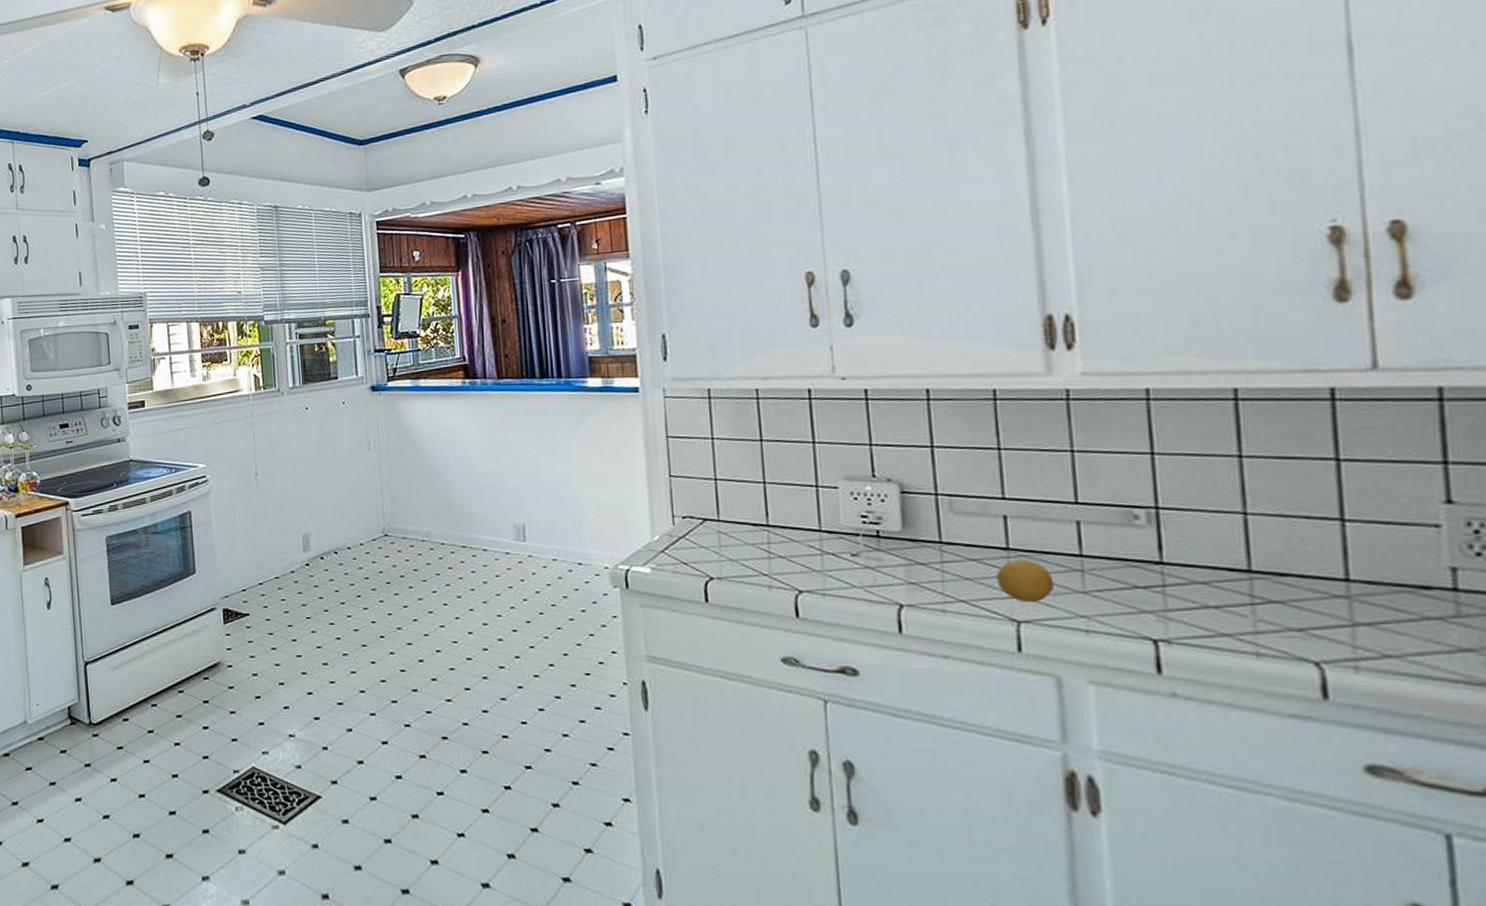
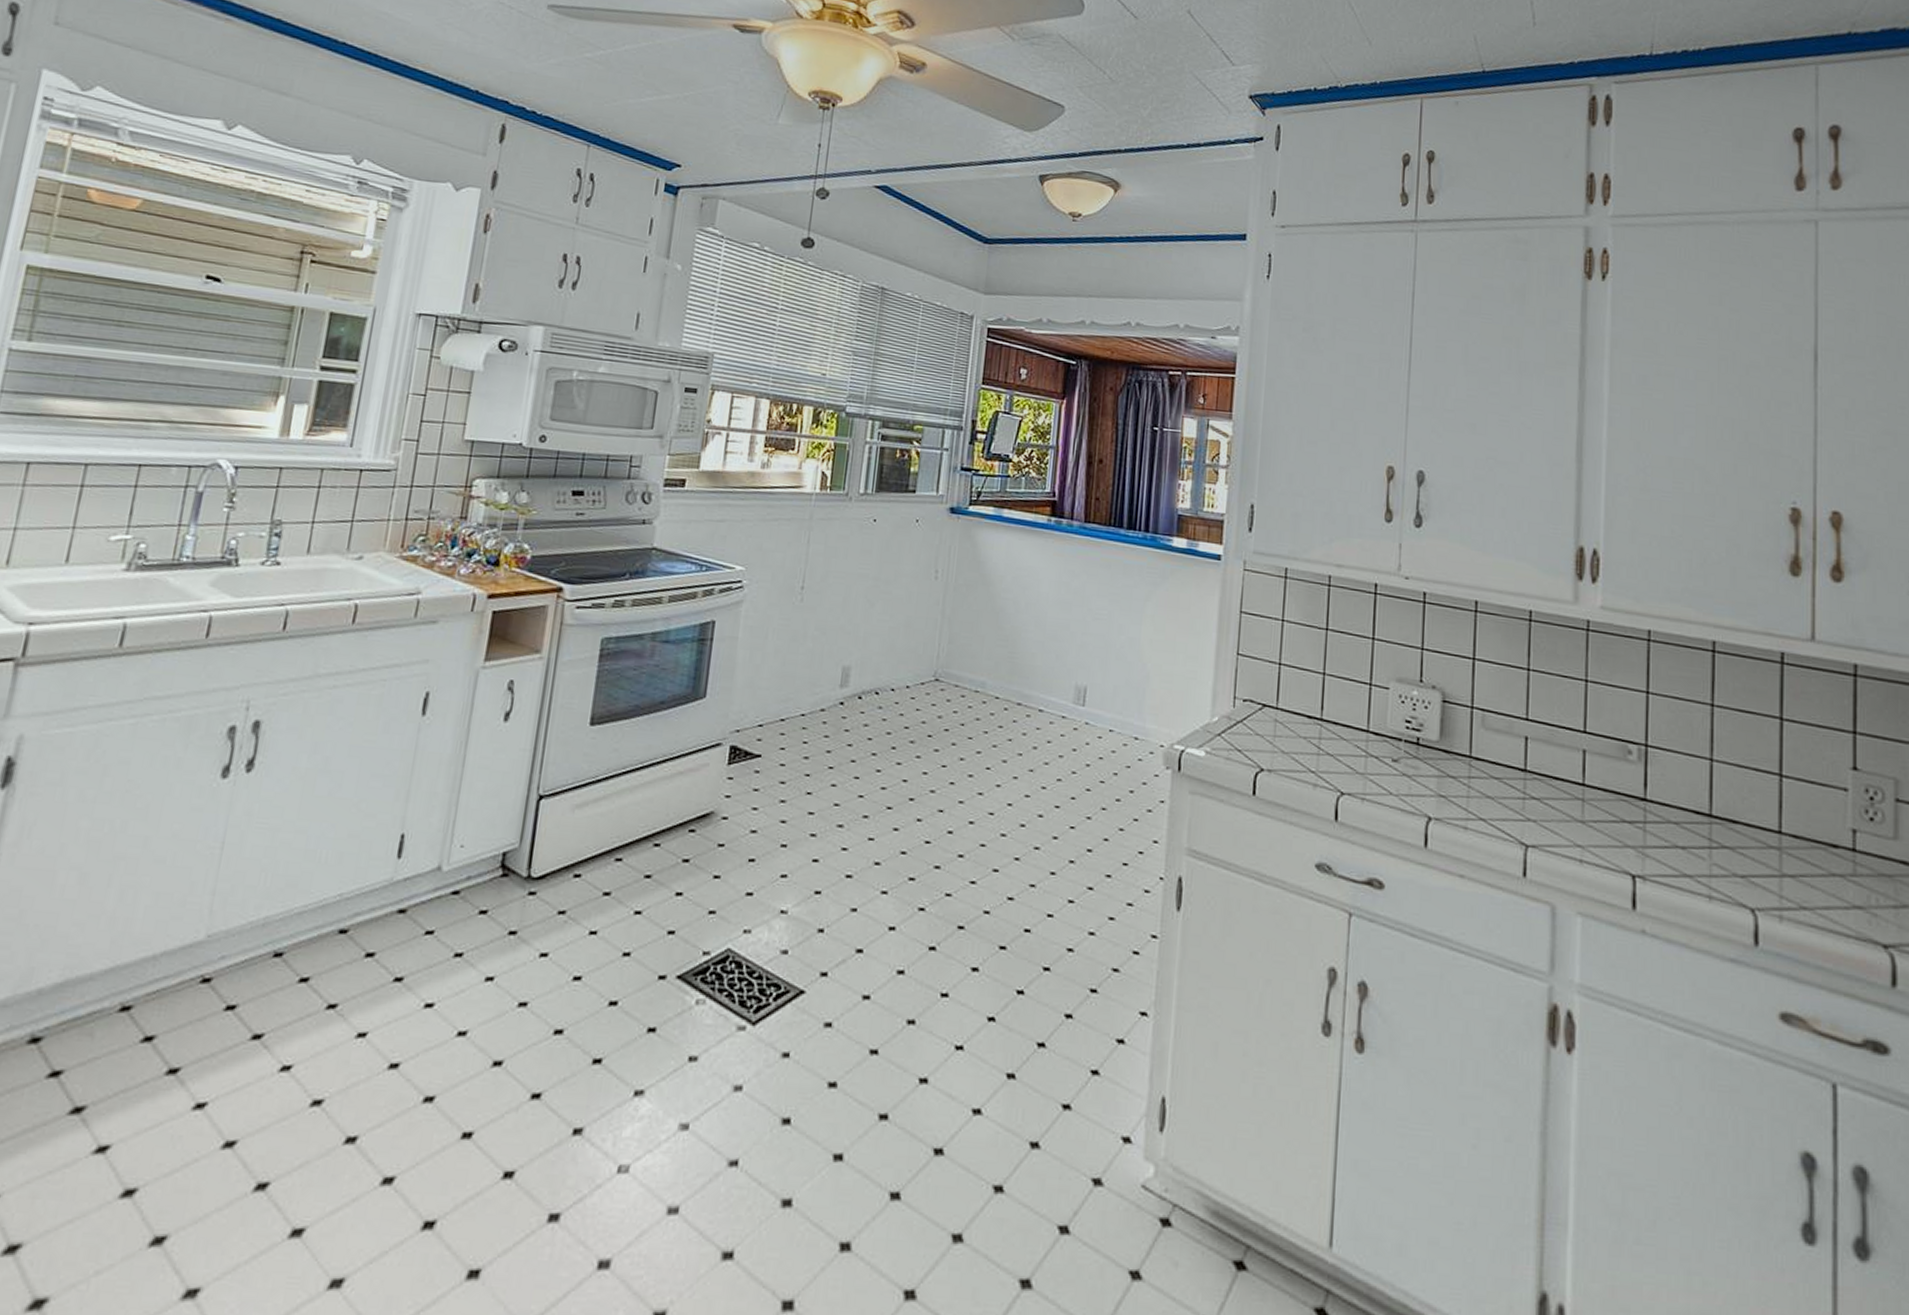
fruit: present [996,559,1054,603] -> none [1513,782,1559,828]

